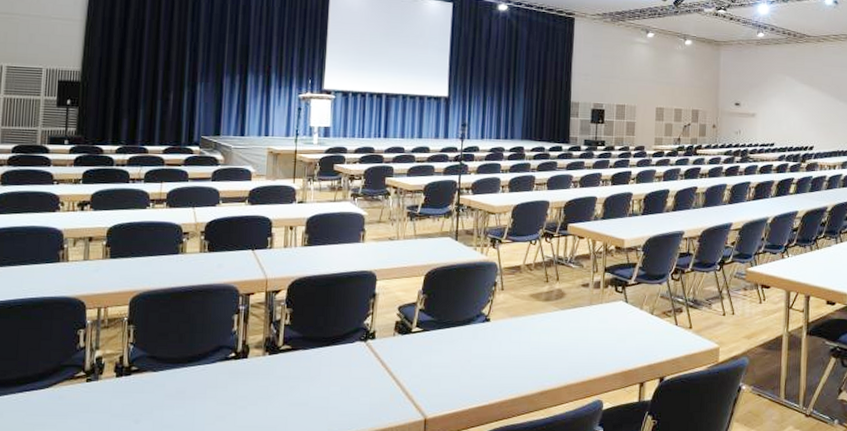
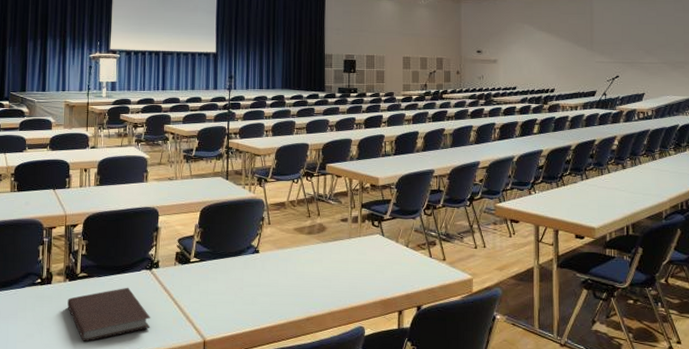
notebook: none [267,361,365,424] -> present [67,287,151,343]

